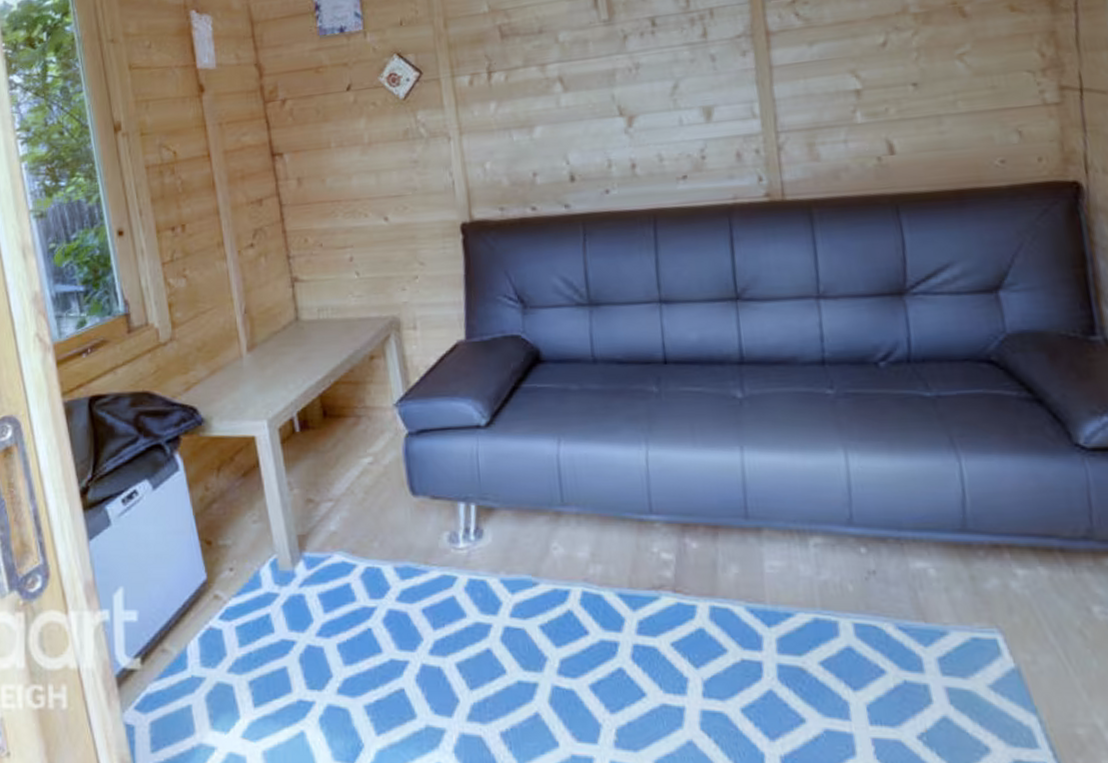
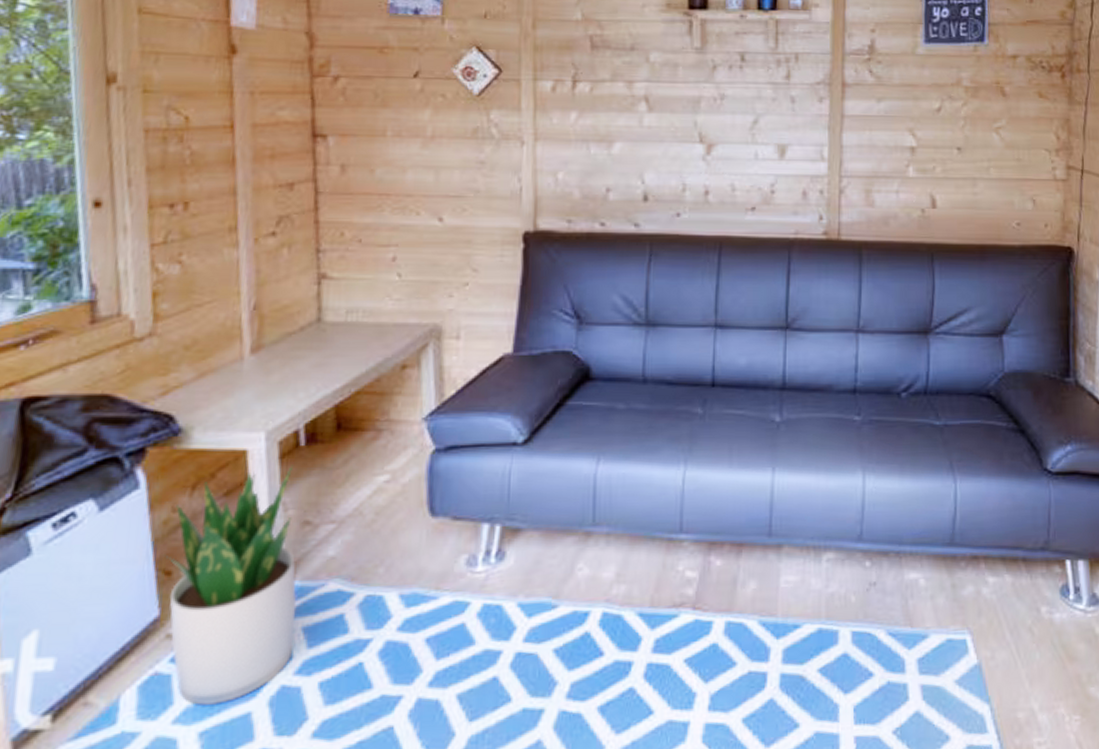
planter: none [203,449,313,658] -> present [163,465,297,705]

